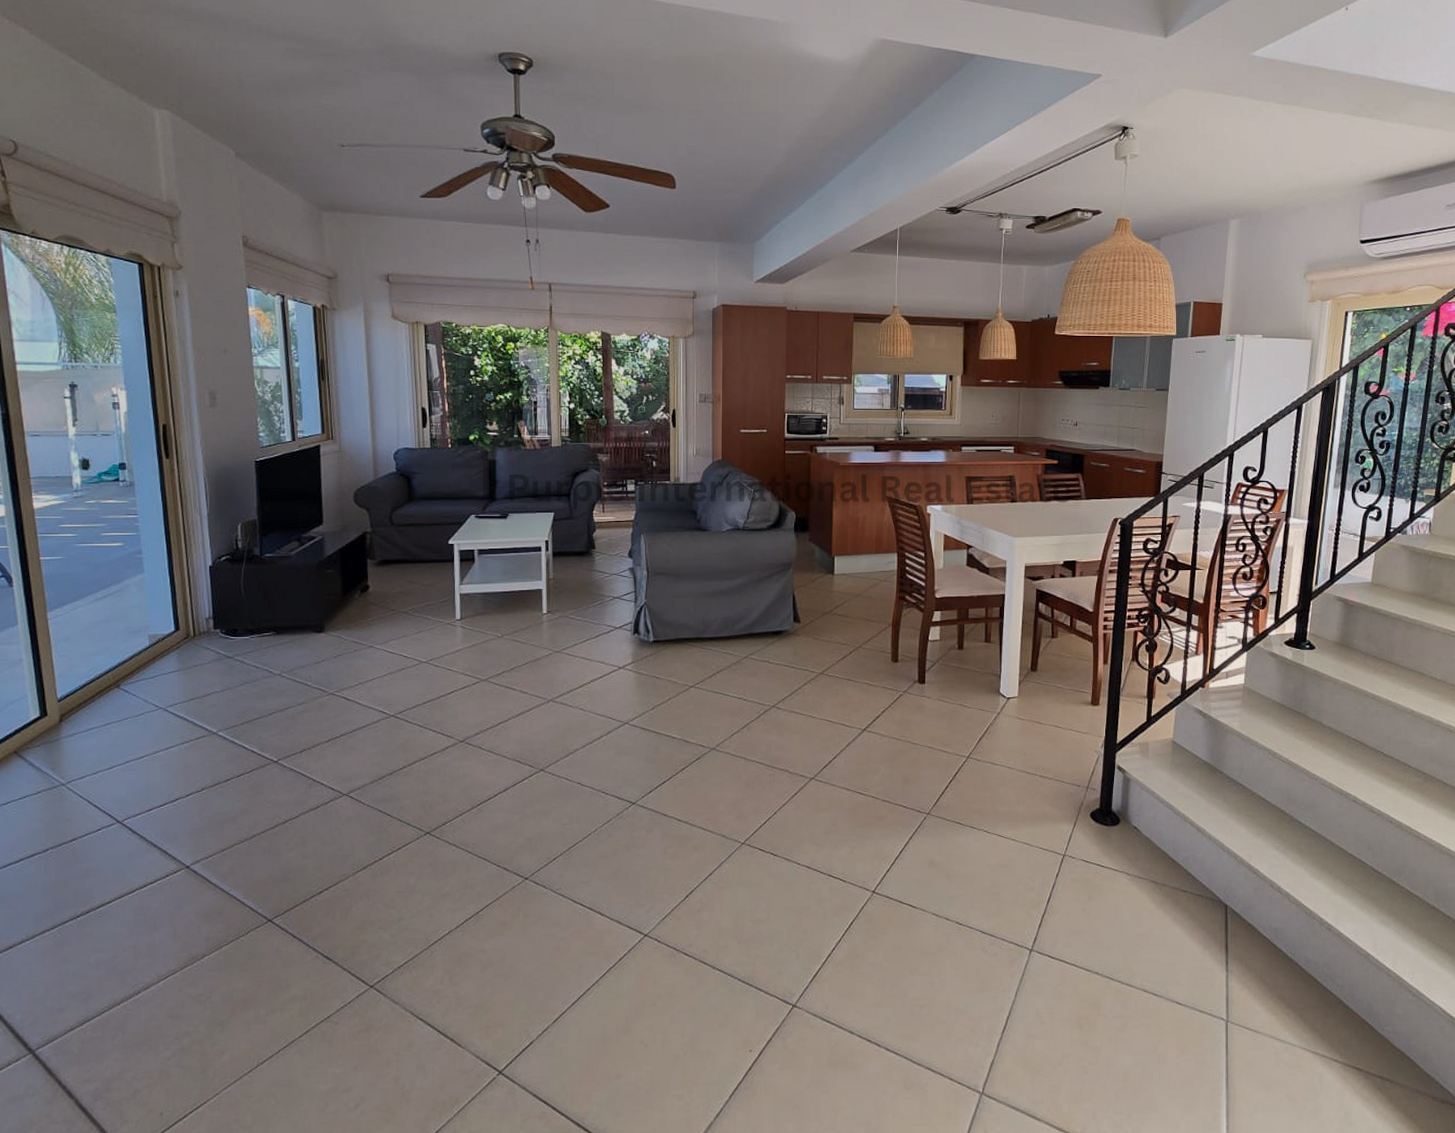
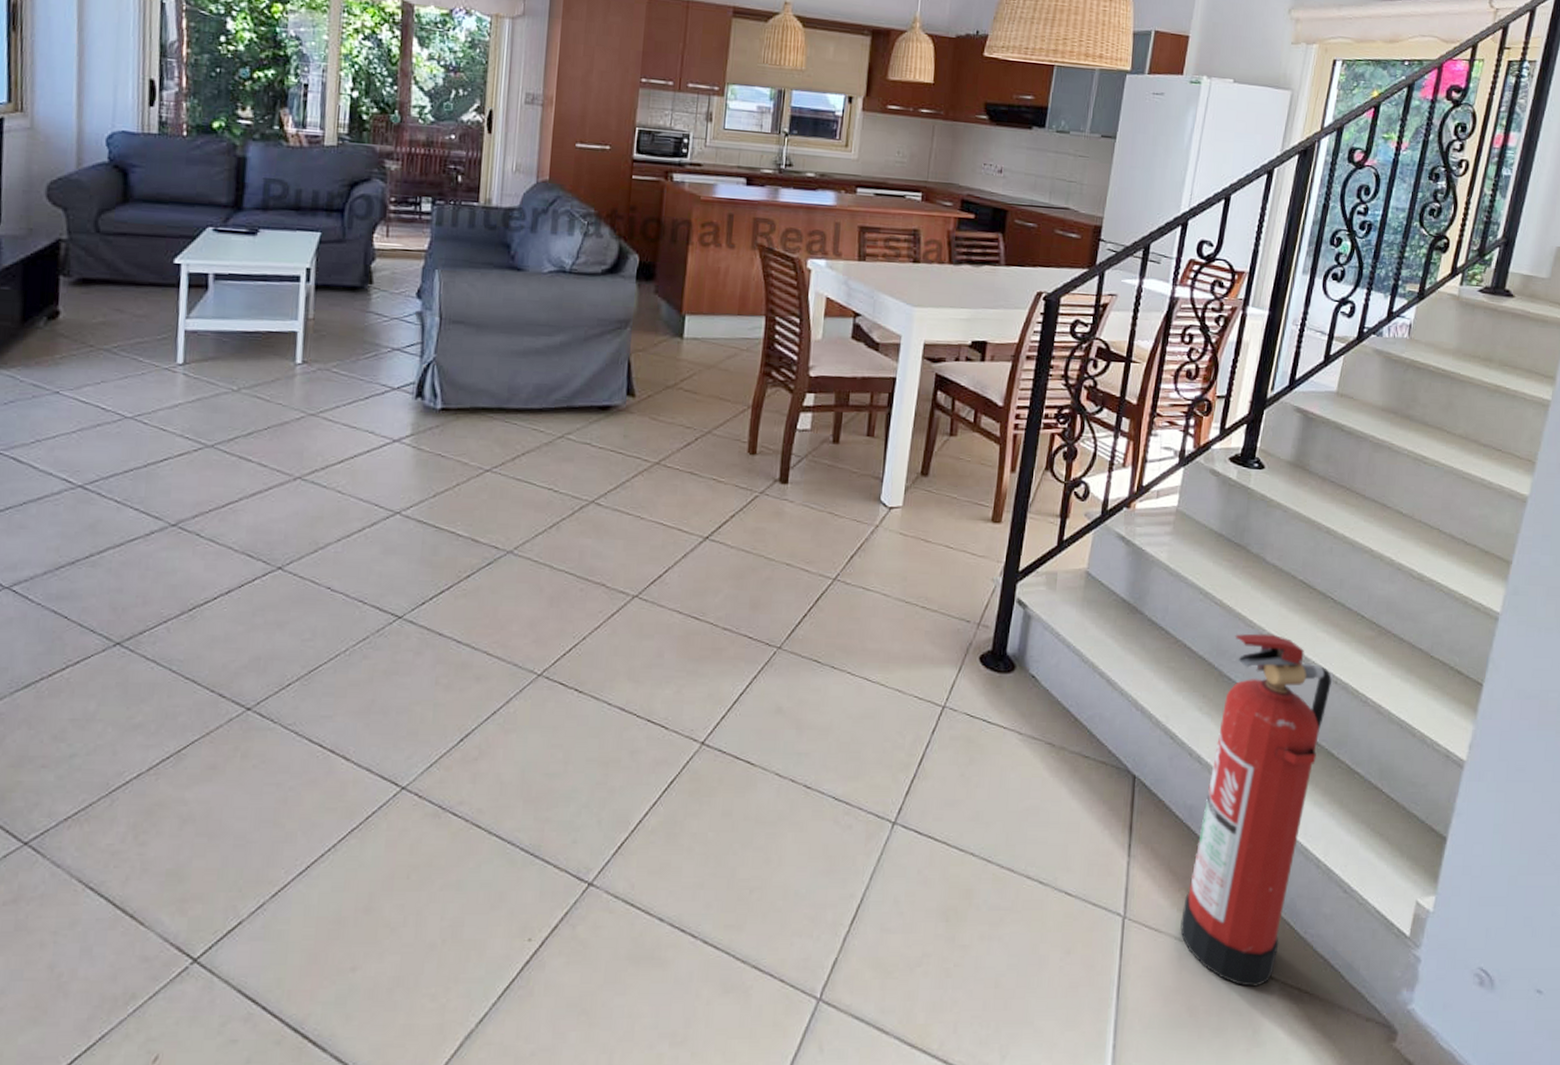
fire extinguisher: none [1275,784,1387,1076] -> present [1180,633,1332,987]

